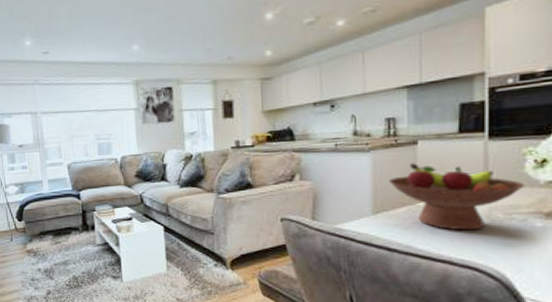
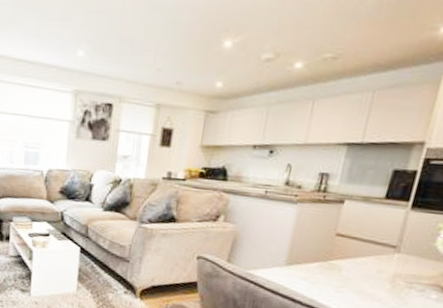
fruit bowl: present [389,163,524,231] -> none [308,221,431,294]

